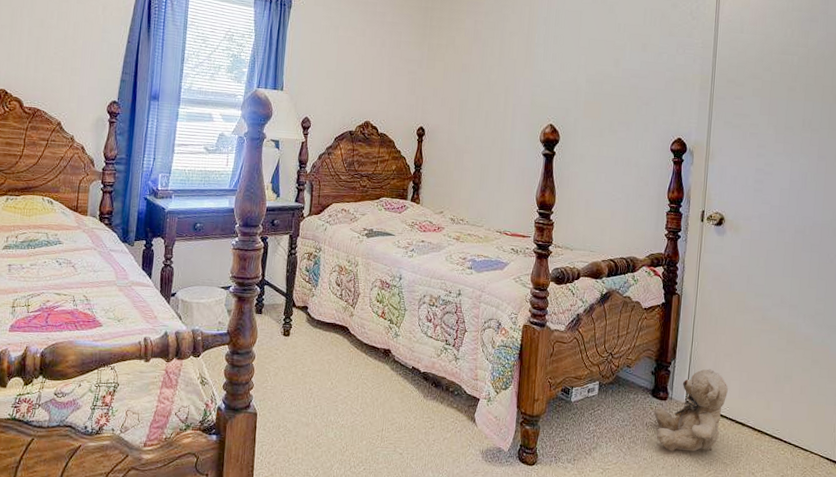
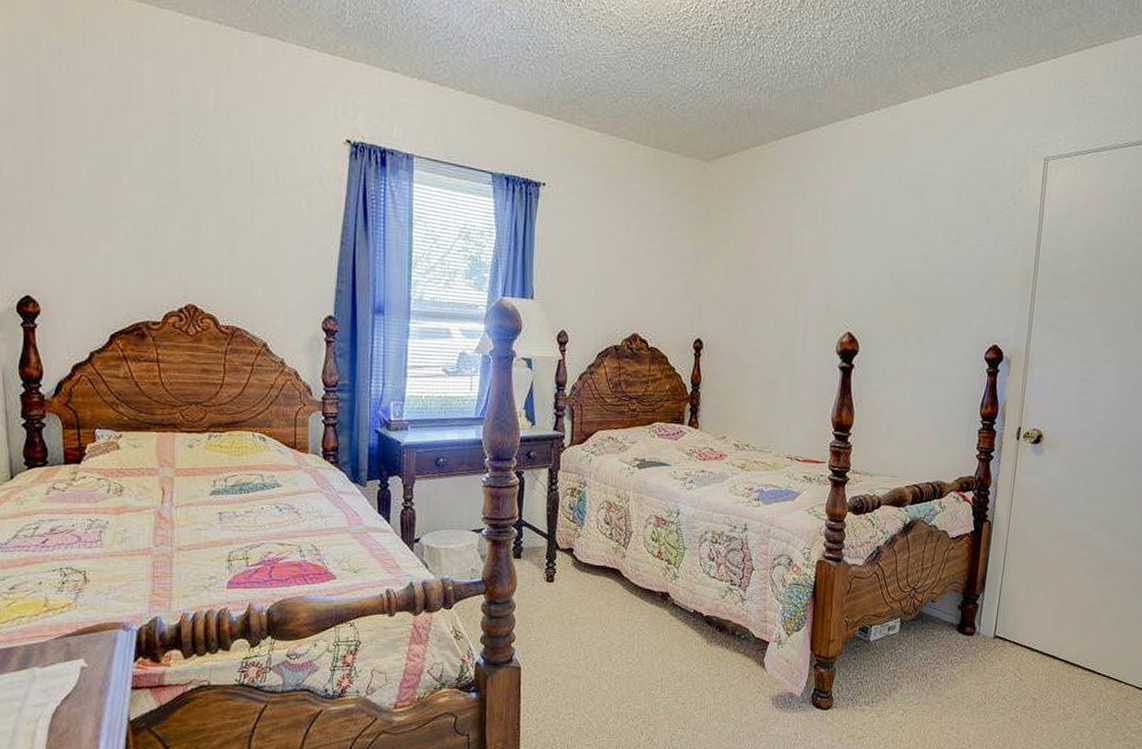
teddy bear: present [653,369,728,452] -> none [959,600,1040,689]

